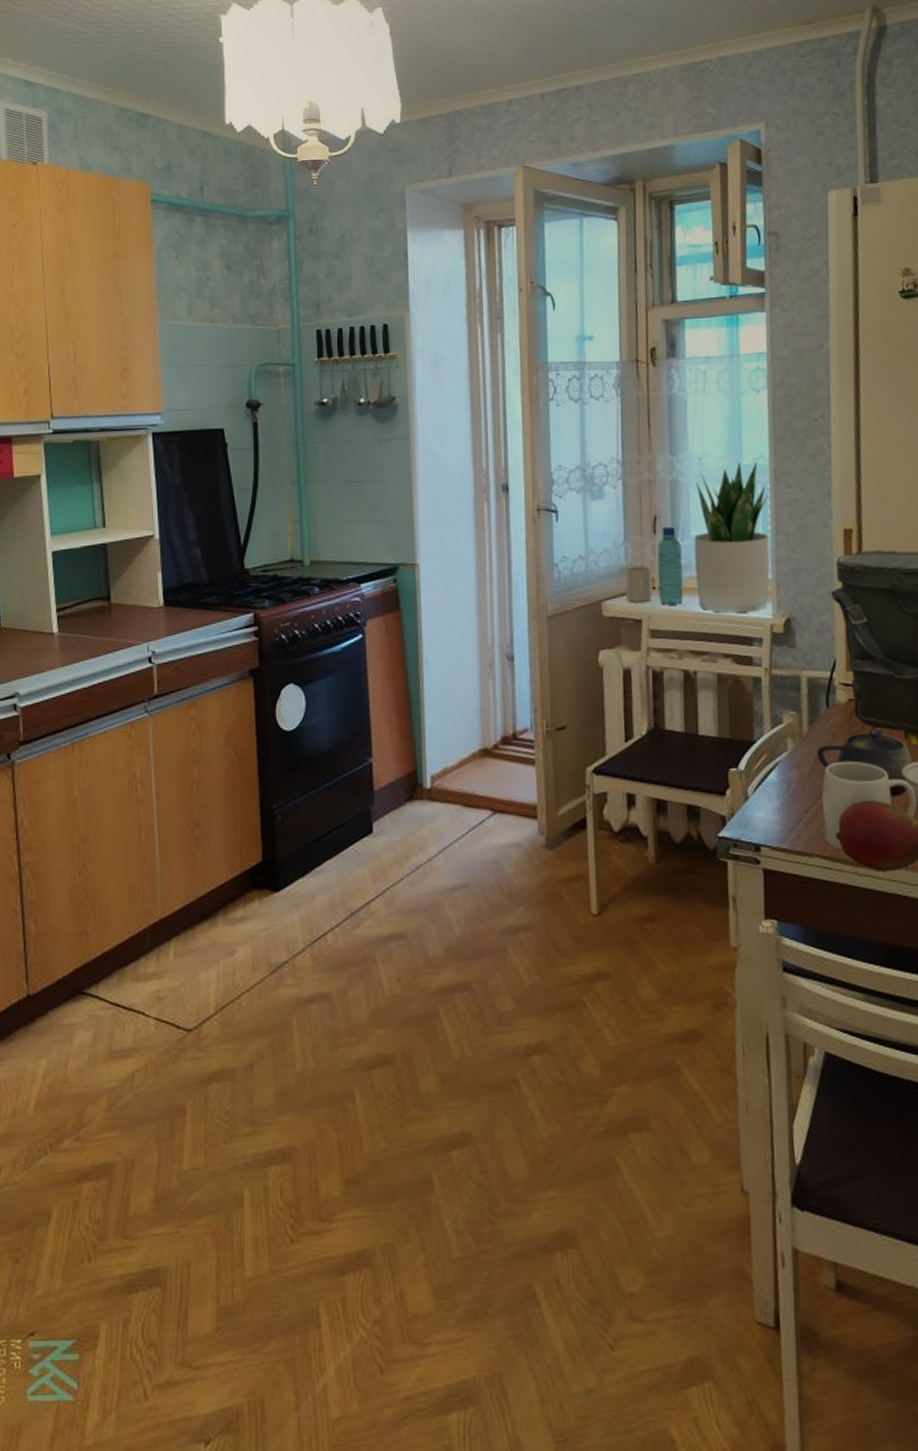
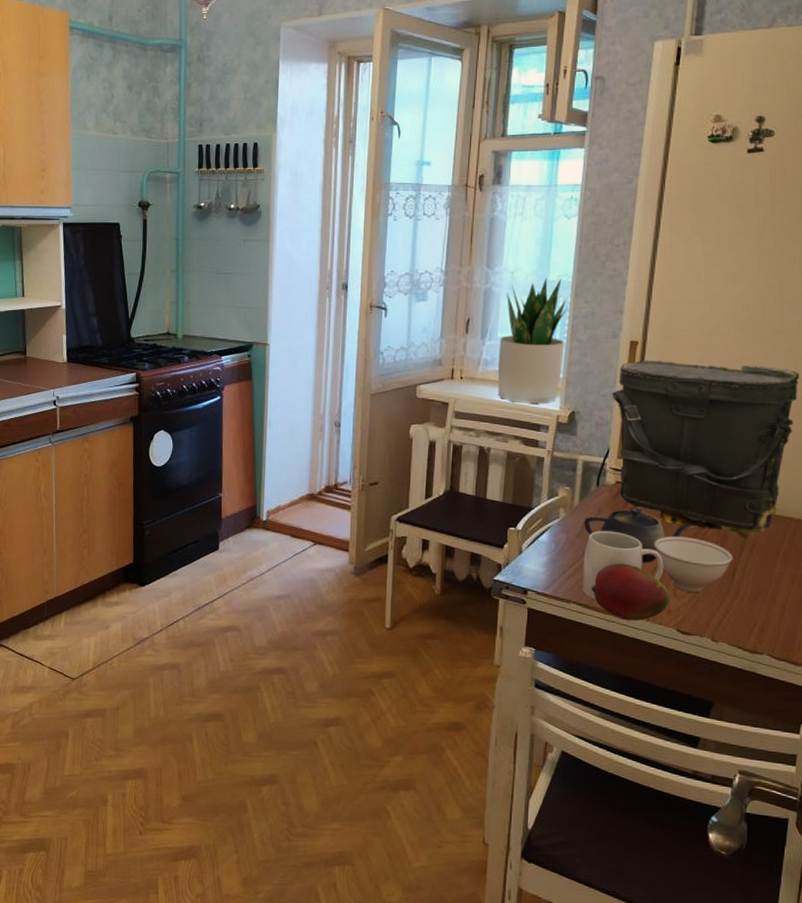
cup: present [624,565,653,602] -> none [437,358,461,388]
water bottle: present [657,526,684,606] -> none [465,328,488,394]

